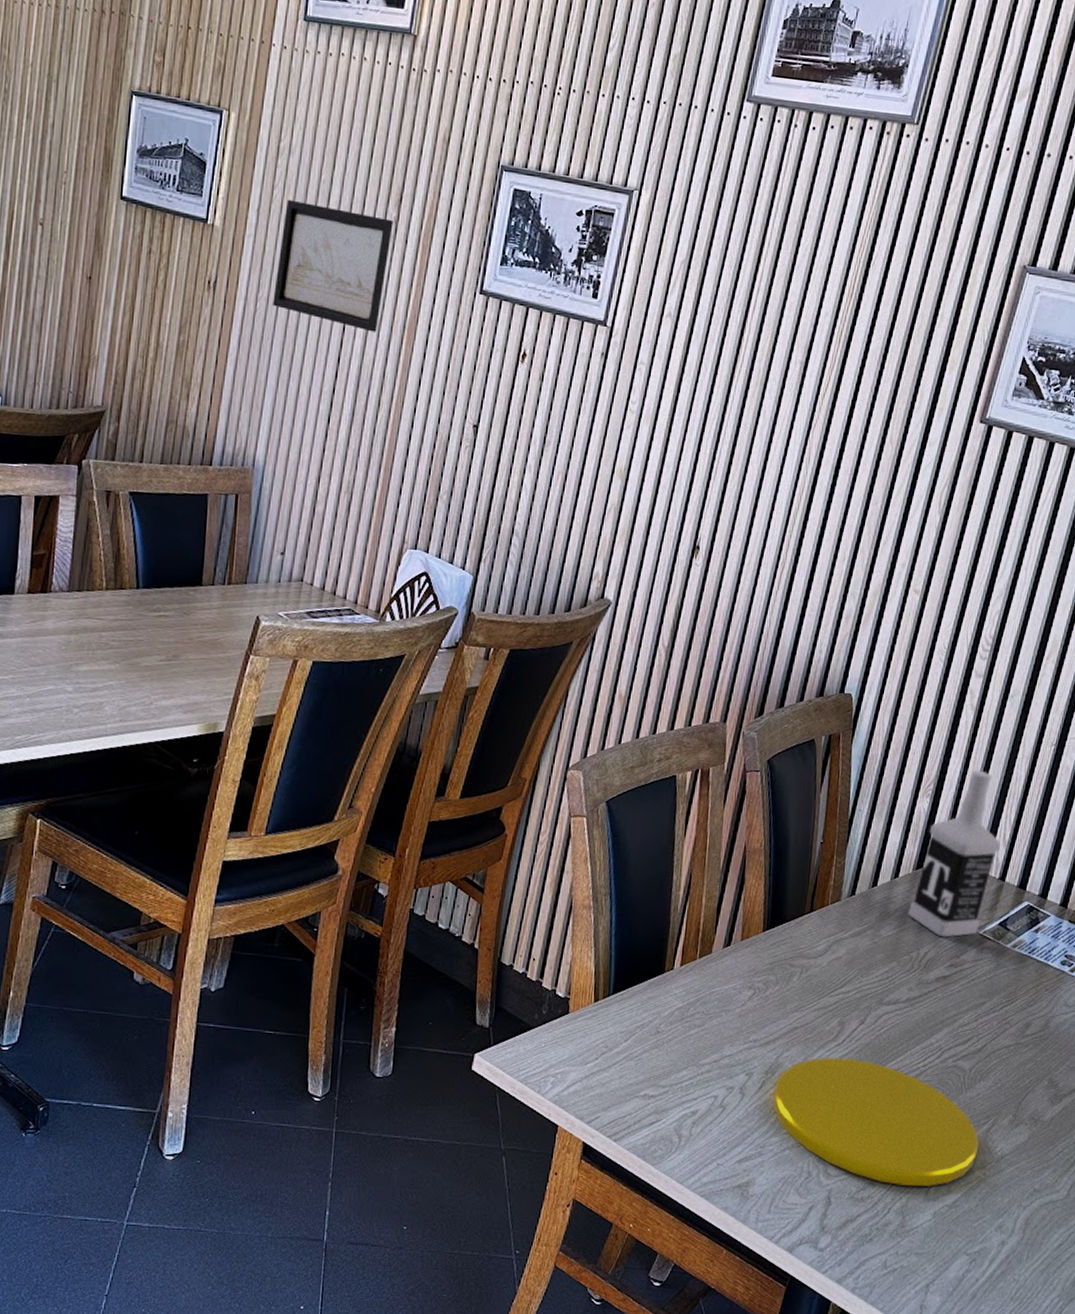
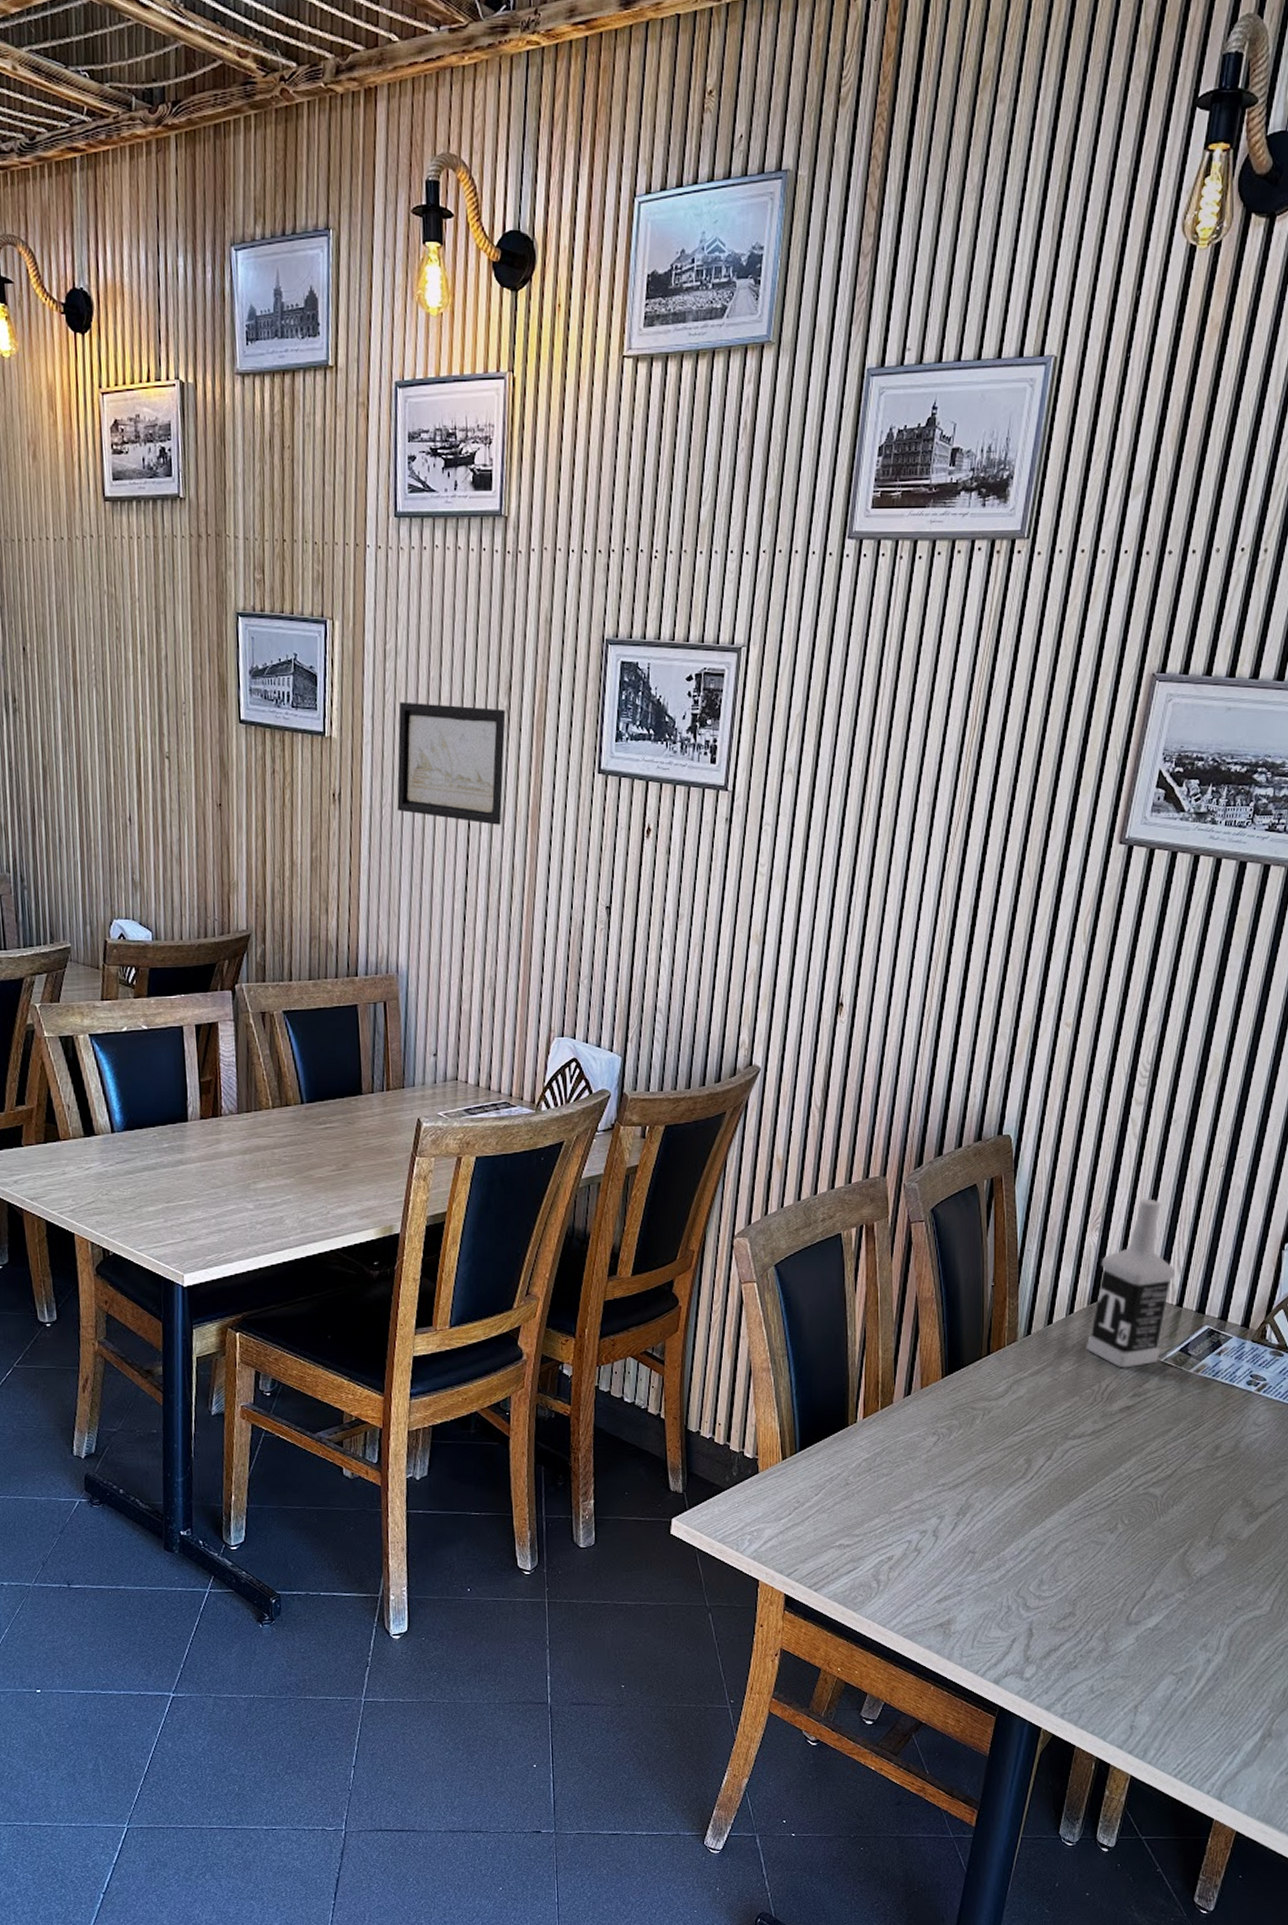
plate: present [772,1057,979,1186] -> none [965,1494,1177,1613]

